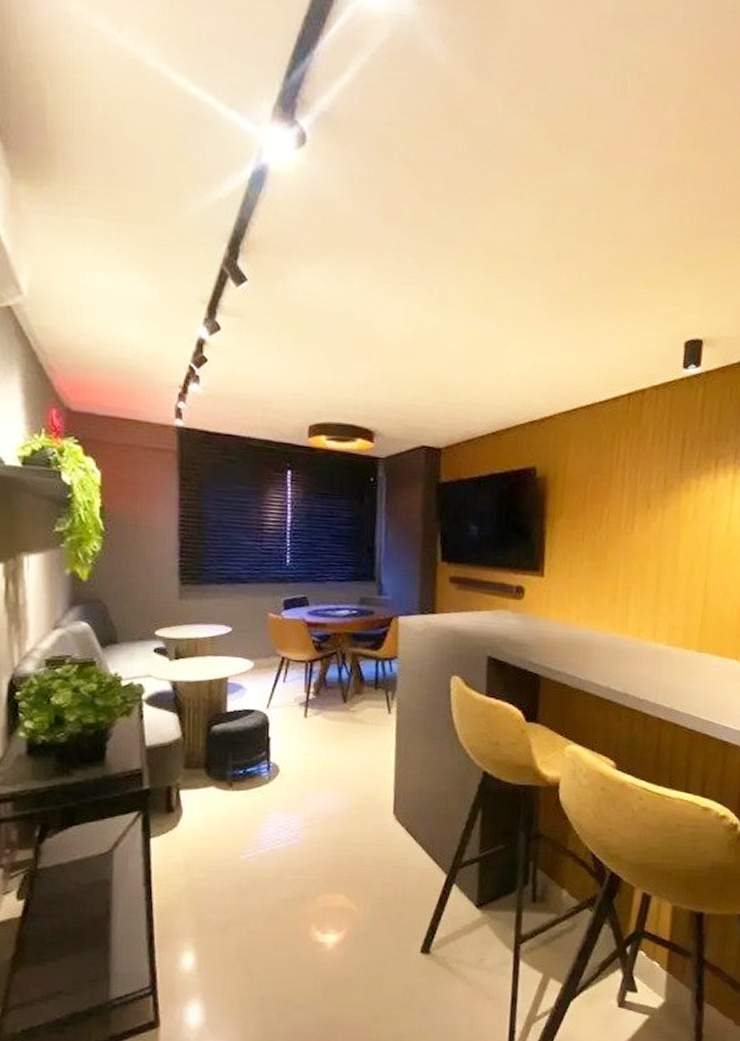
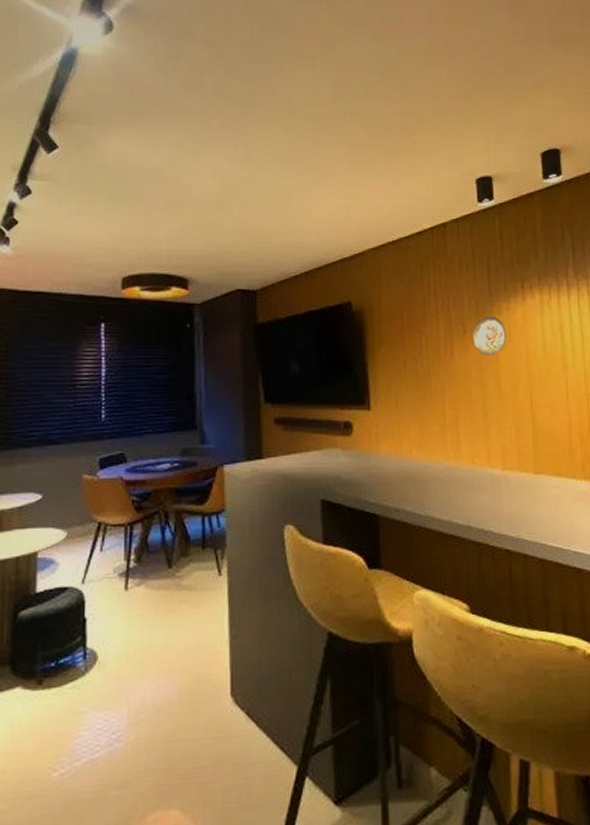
decorative plate: none [656,491,692,534] -> present [472,315,507,356]

